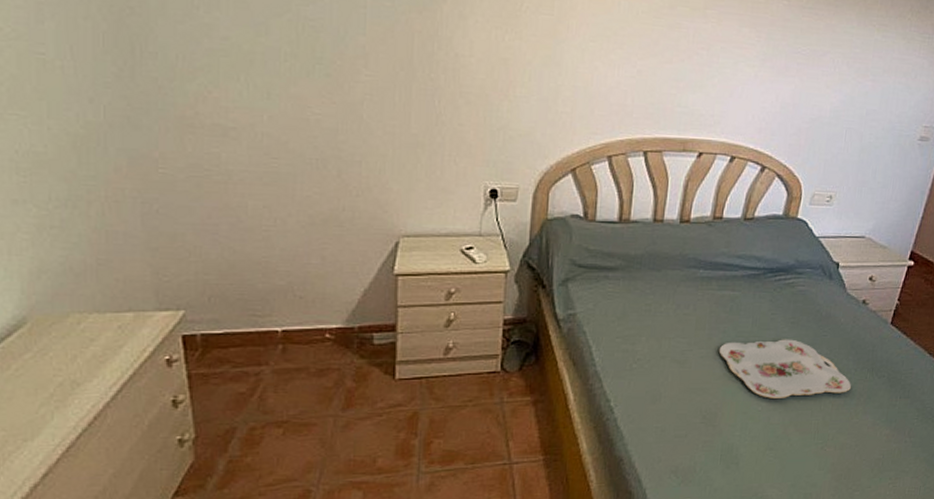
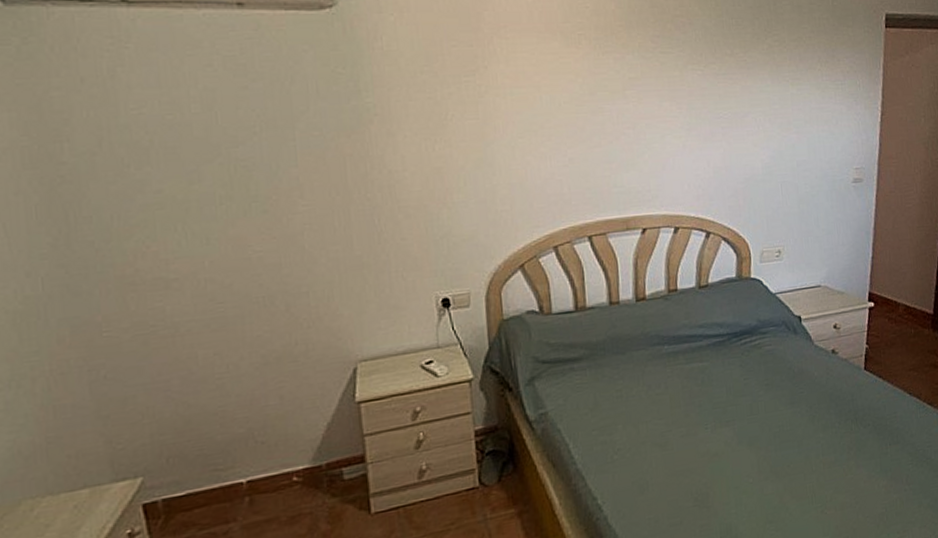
serving tray: present [718,339,851,398] -> none [698,402,838,468]

